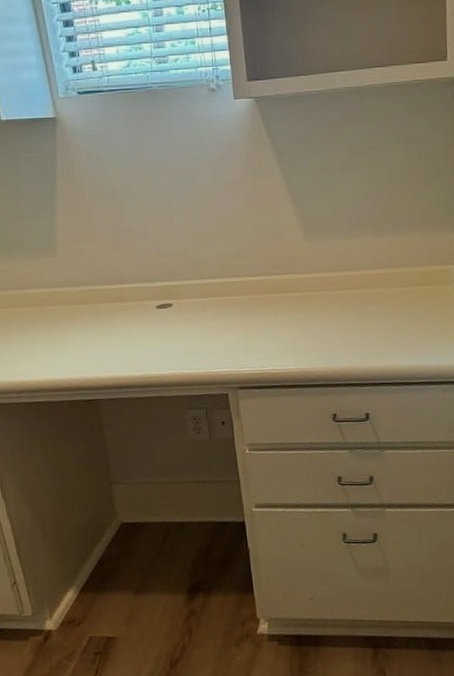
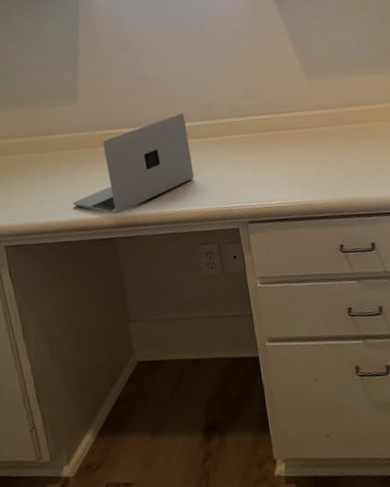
laptop: none [52,271,182,375] -> present [73,113,194,214]

